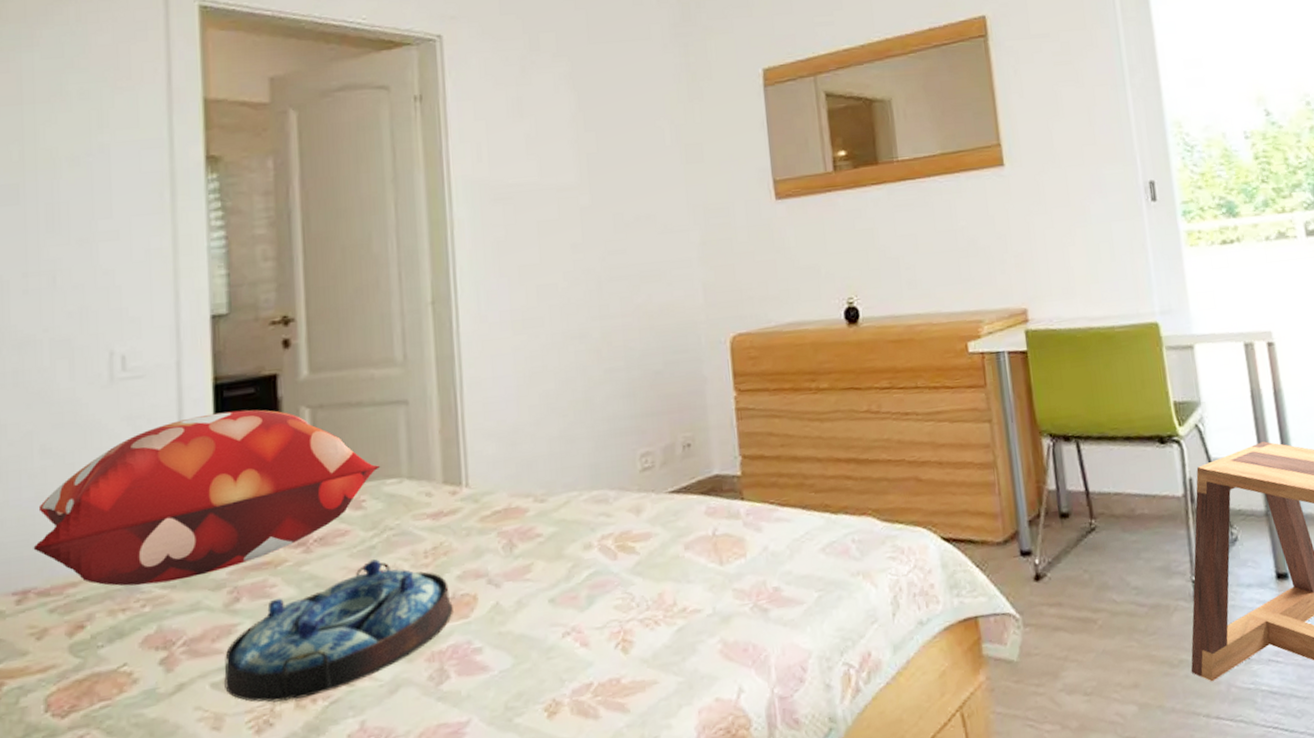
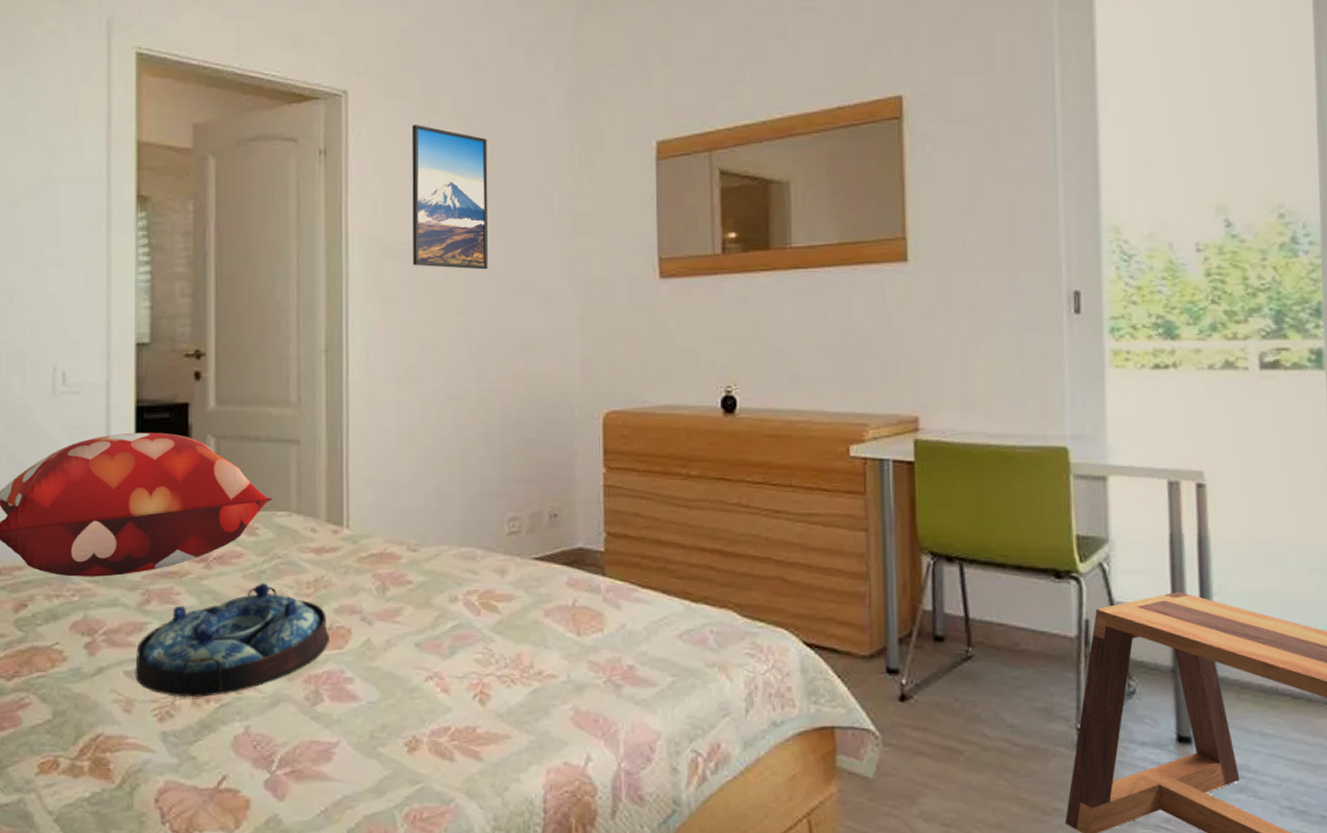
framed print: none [513,64,602,208] -> present [411,124,488,270]

